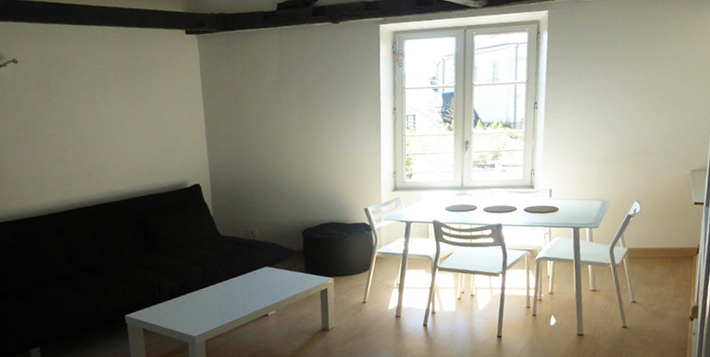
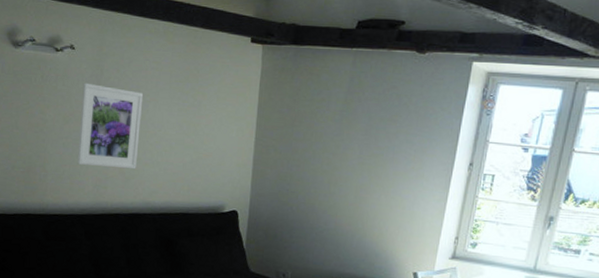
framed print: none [31,91,97,168] -> present [76,82,144,170]

